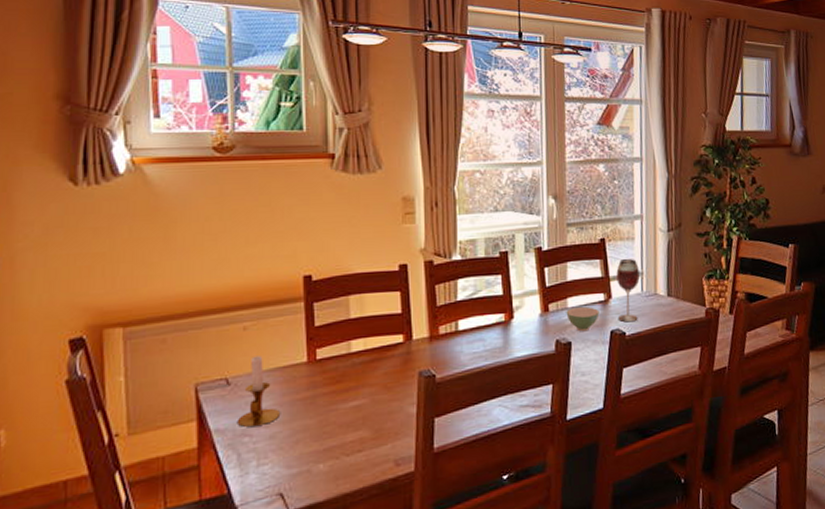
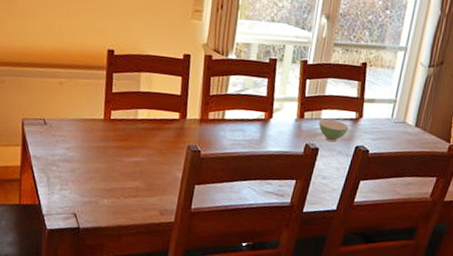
candlestick: present [236,356,281,427] -> none [49,106,81,160]
wineglass: present [616,258,640,323] -> none [364,84,394,143]

